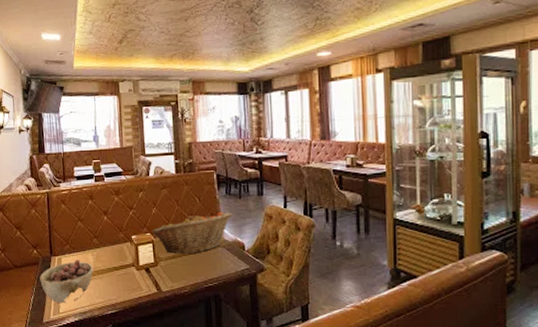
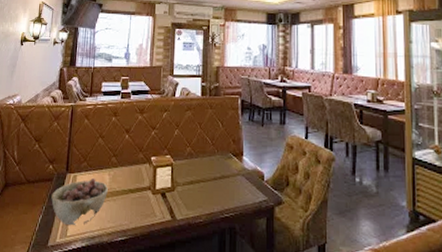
fruit basket: present [152,211,232,255] -> none [172,138,254,181]

